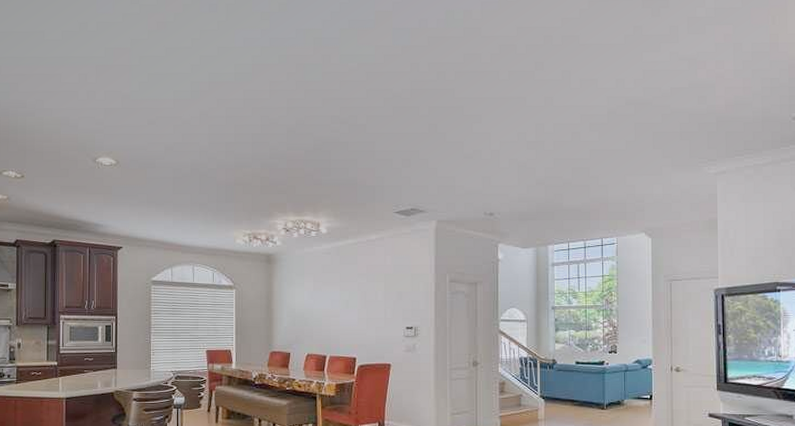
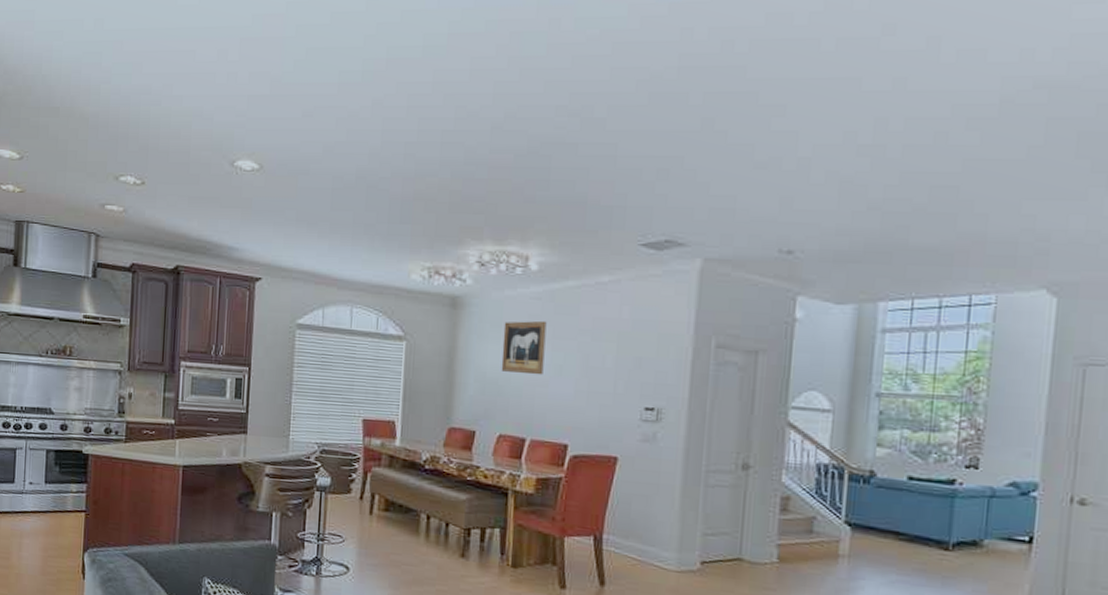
wall art: none [305,269,335,309] -> present [501,320,547,375]

